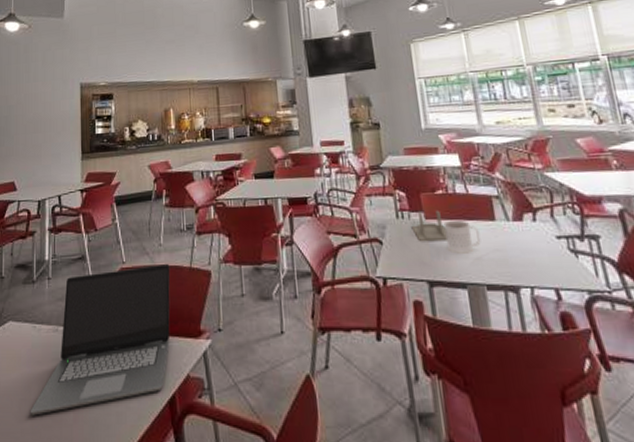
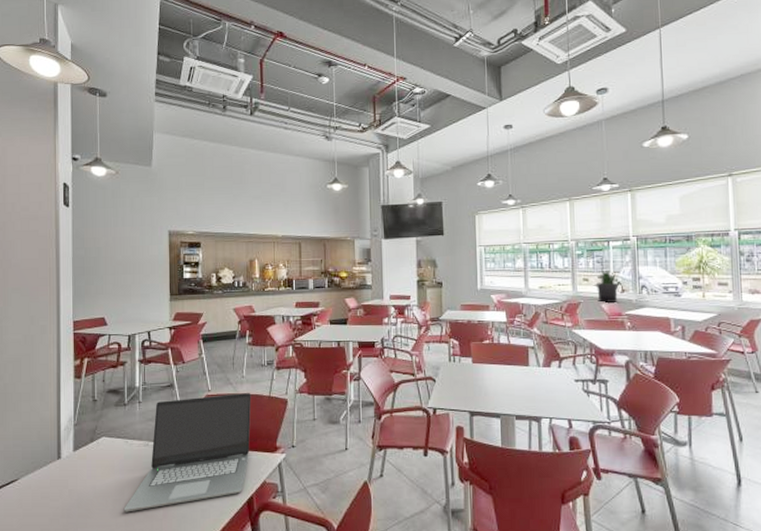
napkin holder: present [411,209,447,242] -> none [460,356,489,381]
mug: present [443,220,481,254] -> none [487,364,516,391]
planter: none [564,94,595,138] -> present [596,267,618,304]

